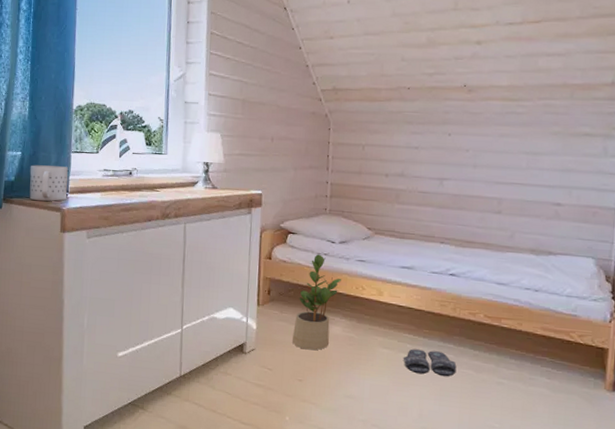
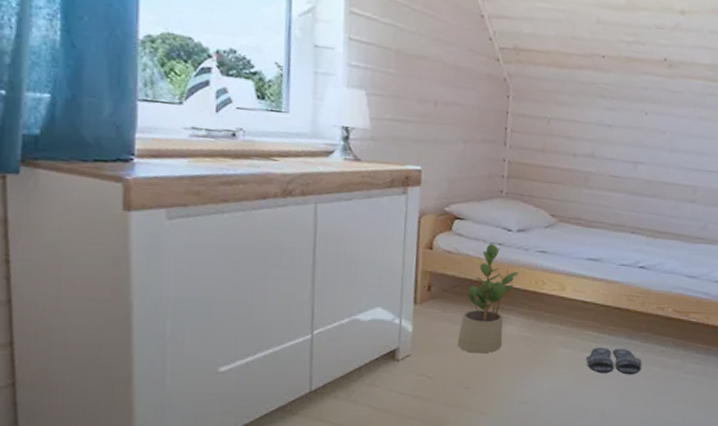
mug: present [29,165,68,202] -> none [66,113,133,168]

